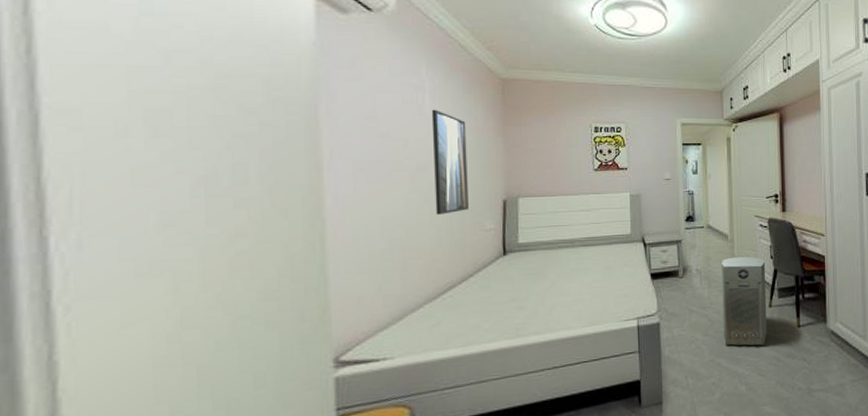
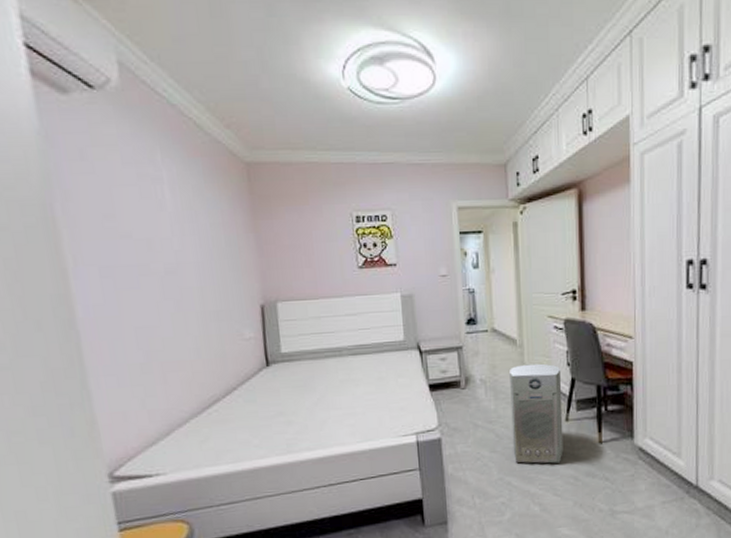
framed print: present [431,109,469,215] -> none [172,203,225,324]

